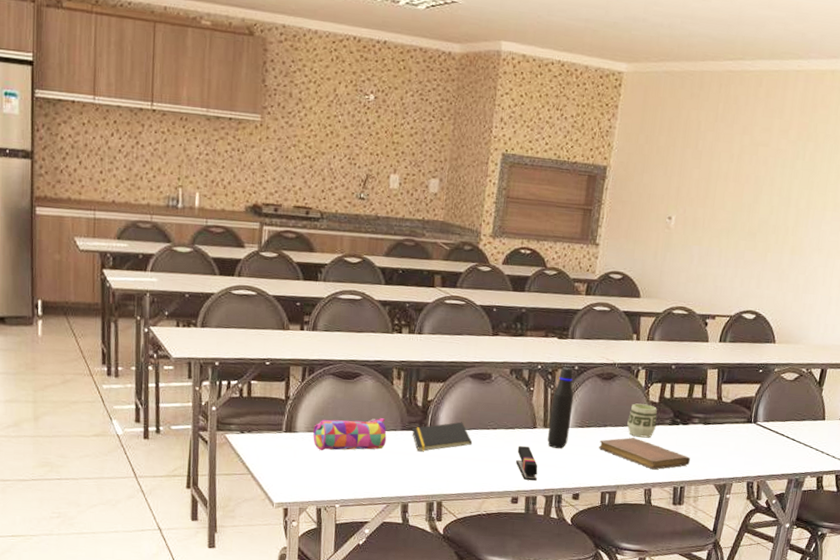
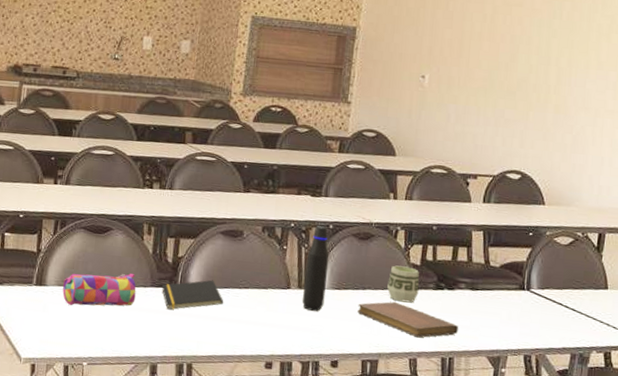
stapler: present [516,446,538,481] -> none [270,307,293,345]

